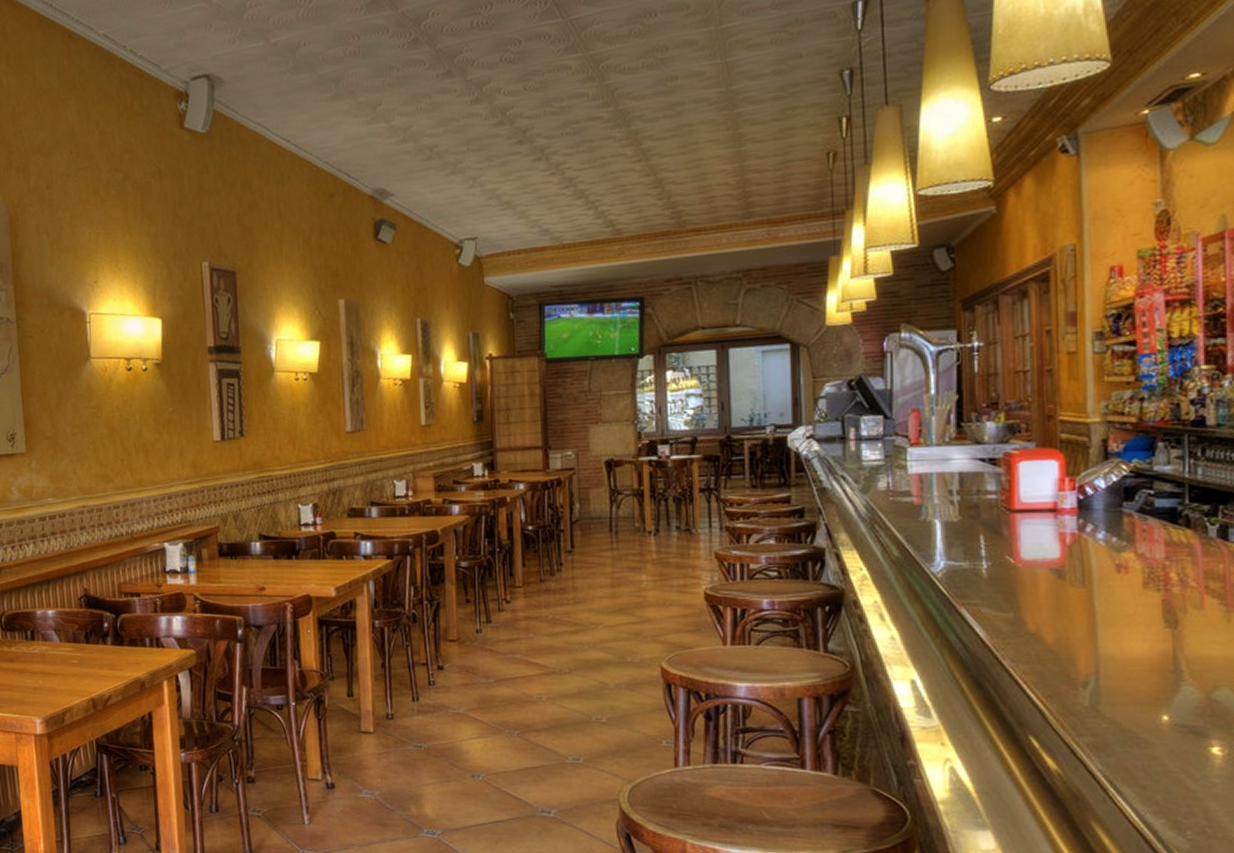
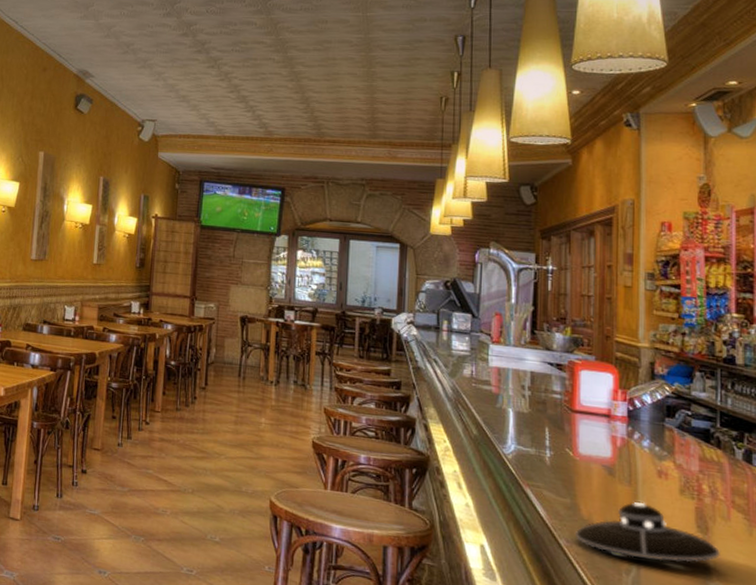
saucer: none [1022,603,1193,668] -> present [576,501,720,562]

